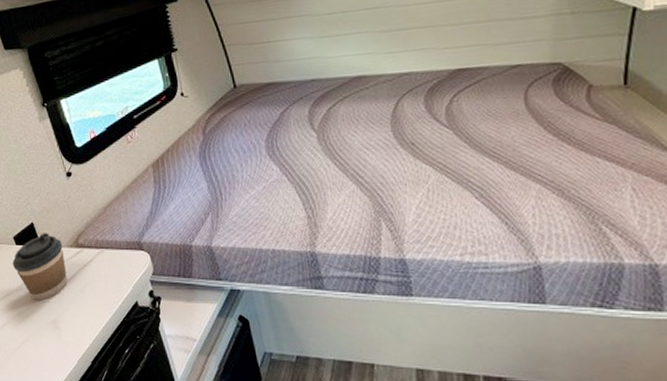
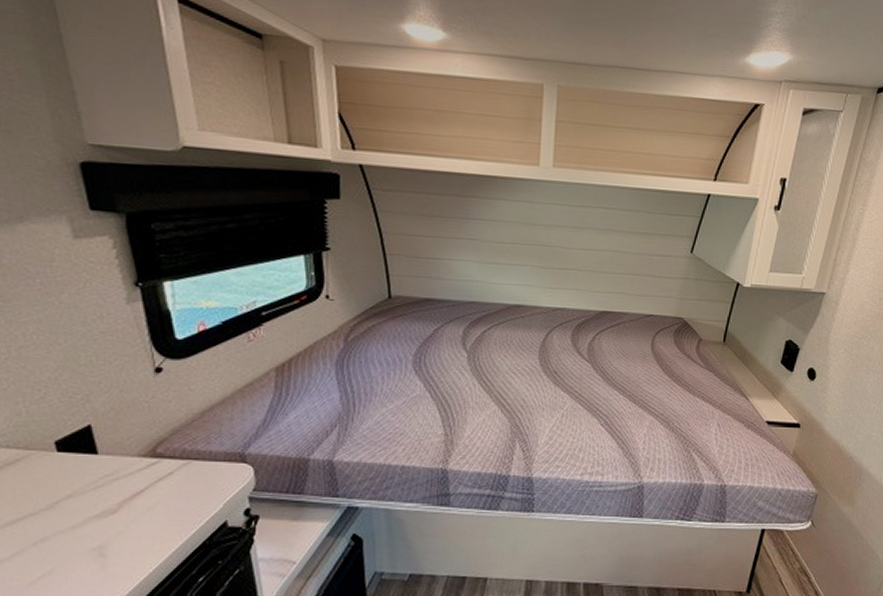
coffee cup: present [12,233,67,301] -> none [47,438,131,522]

